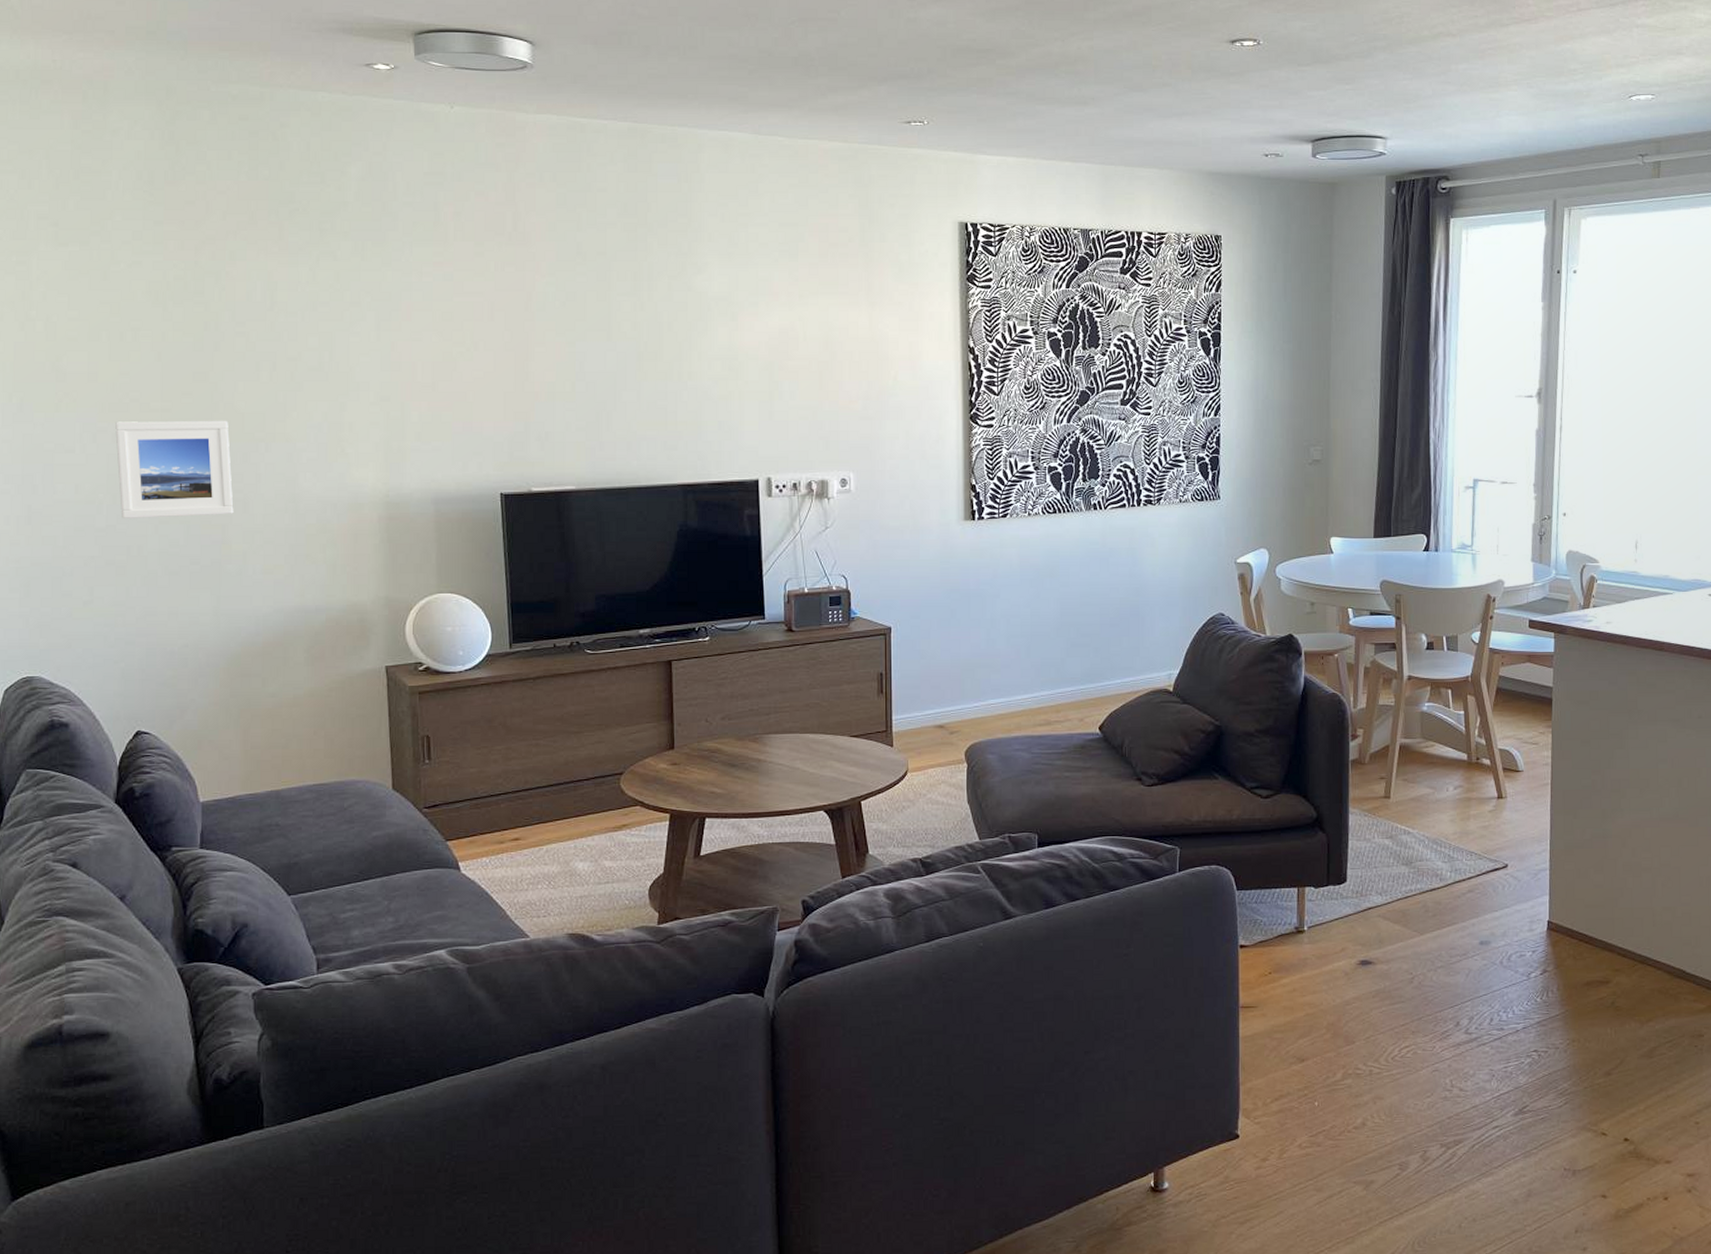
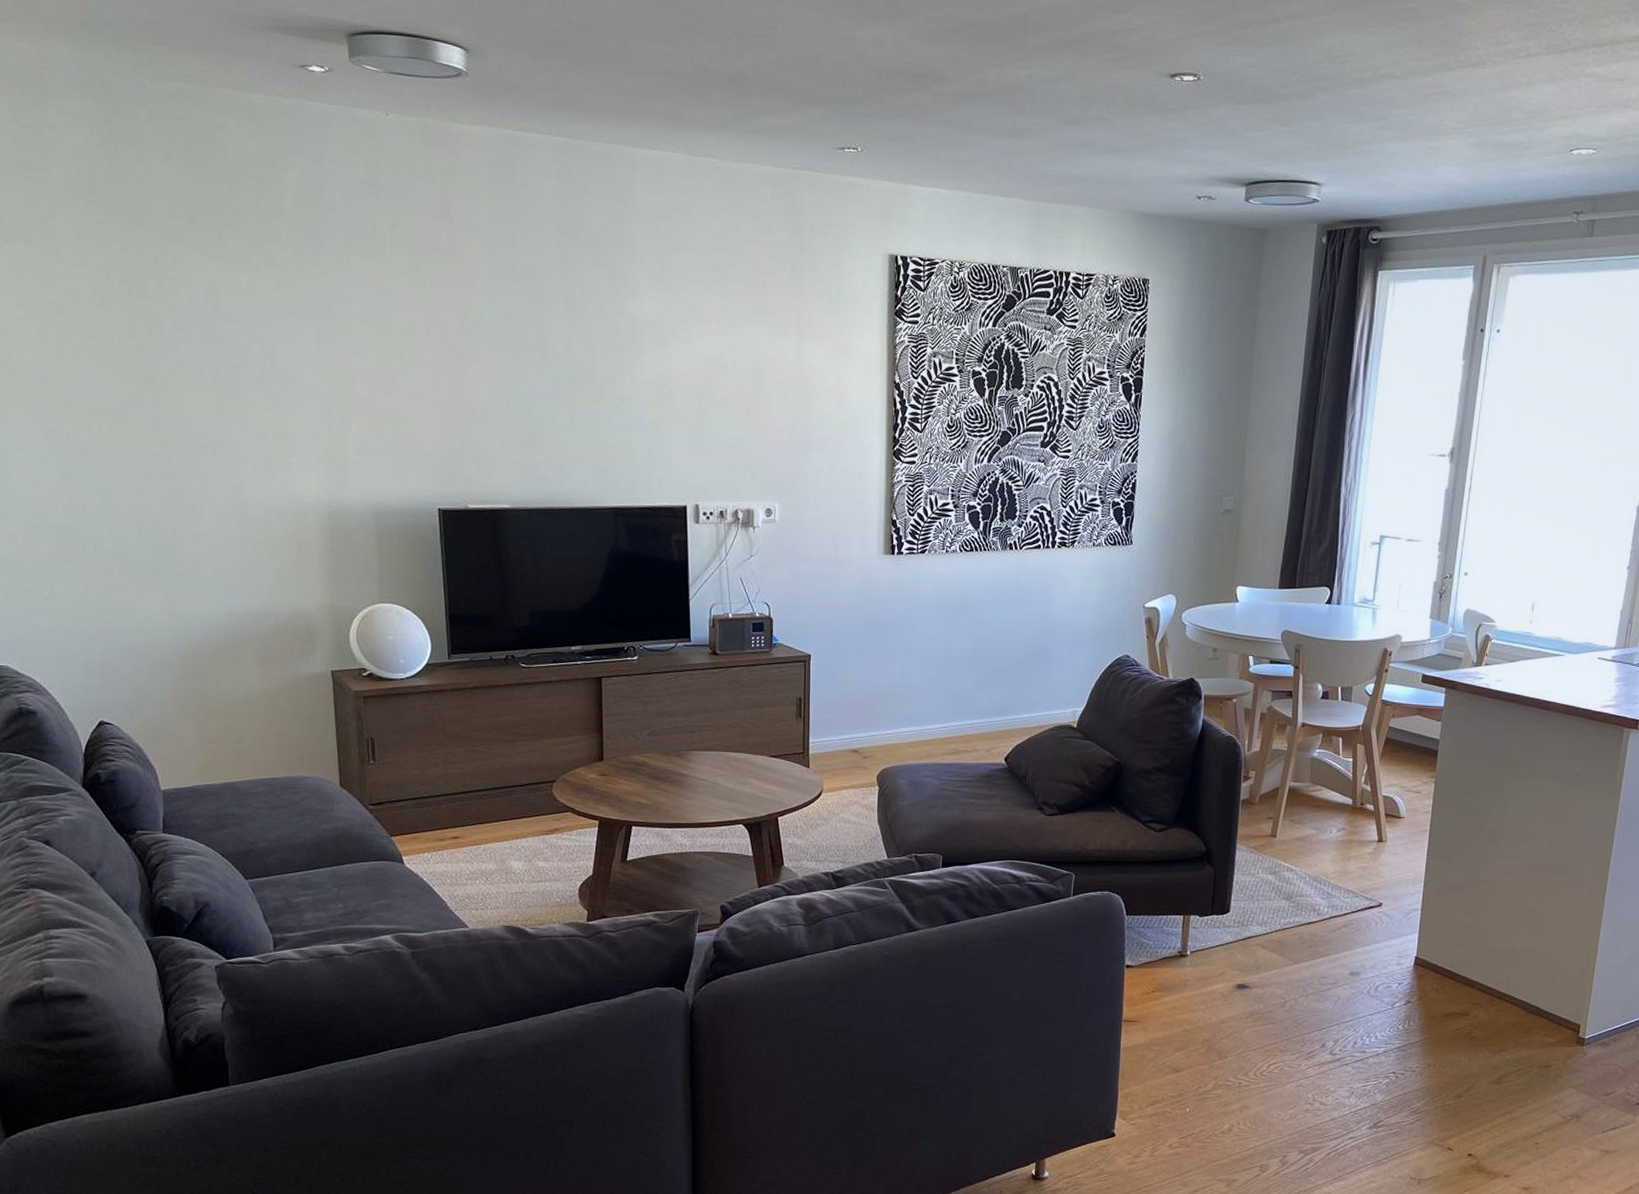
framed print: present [115,421,234,518] -> none [67,422,184,519]

